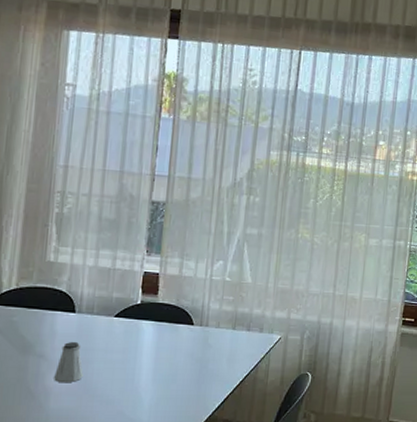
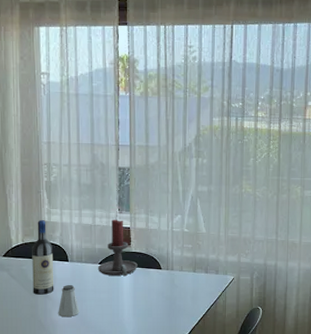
wine bottle: none [23,260,57,354] -> present [32,220,54,295]
candle holder: none [112,263,165,333] -> present [97,220,138,277]

